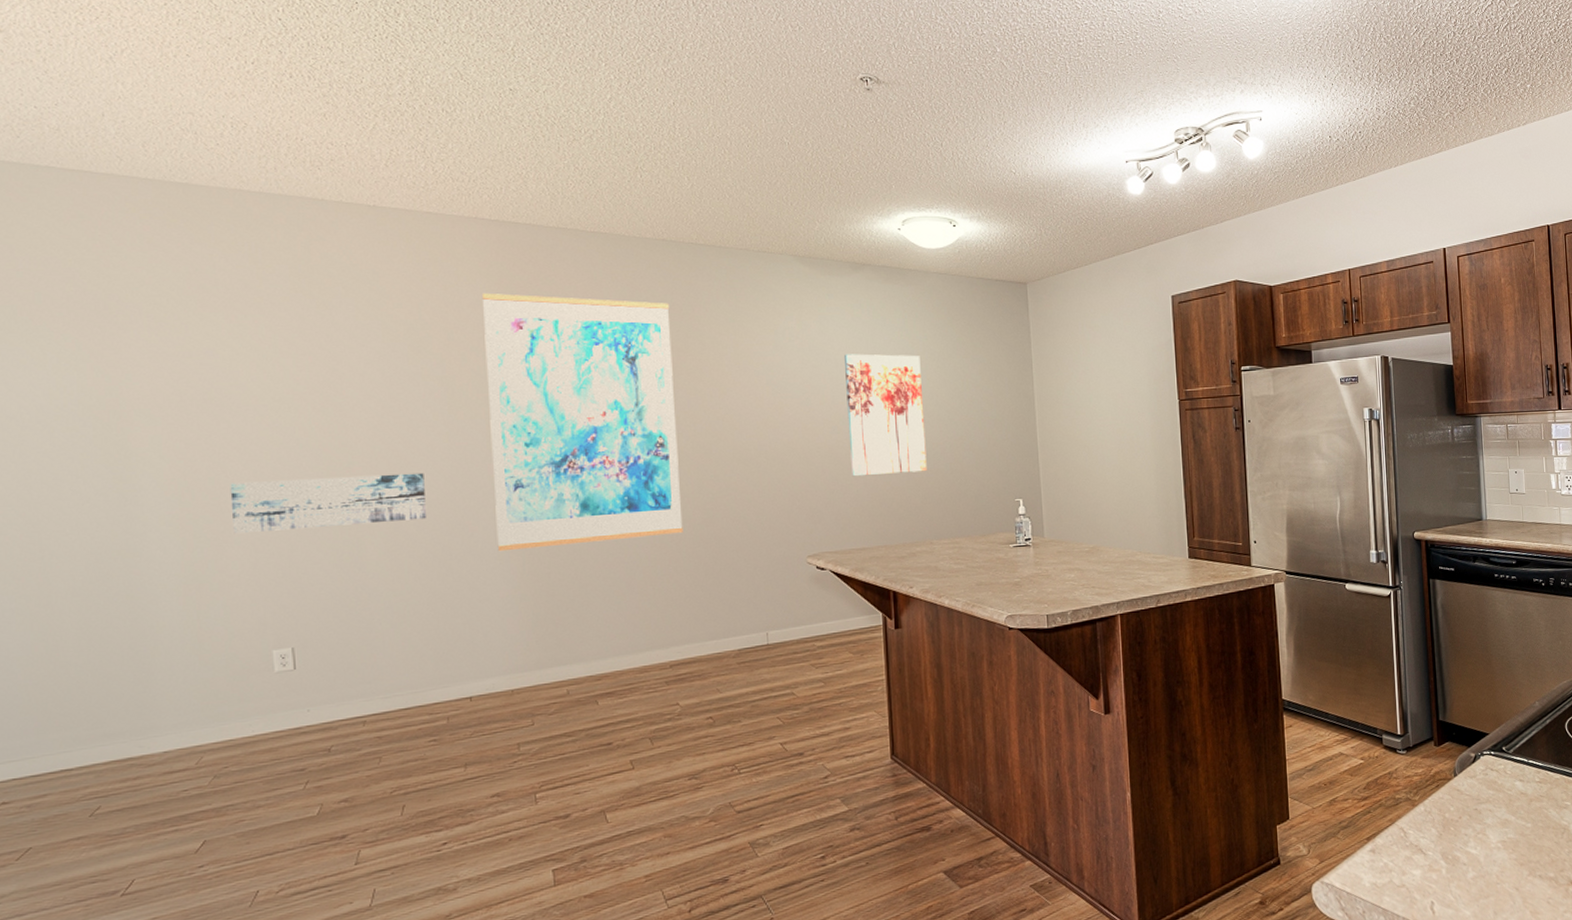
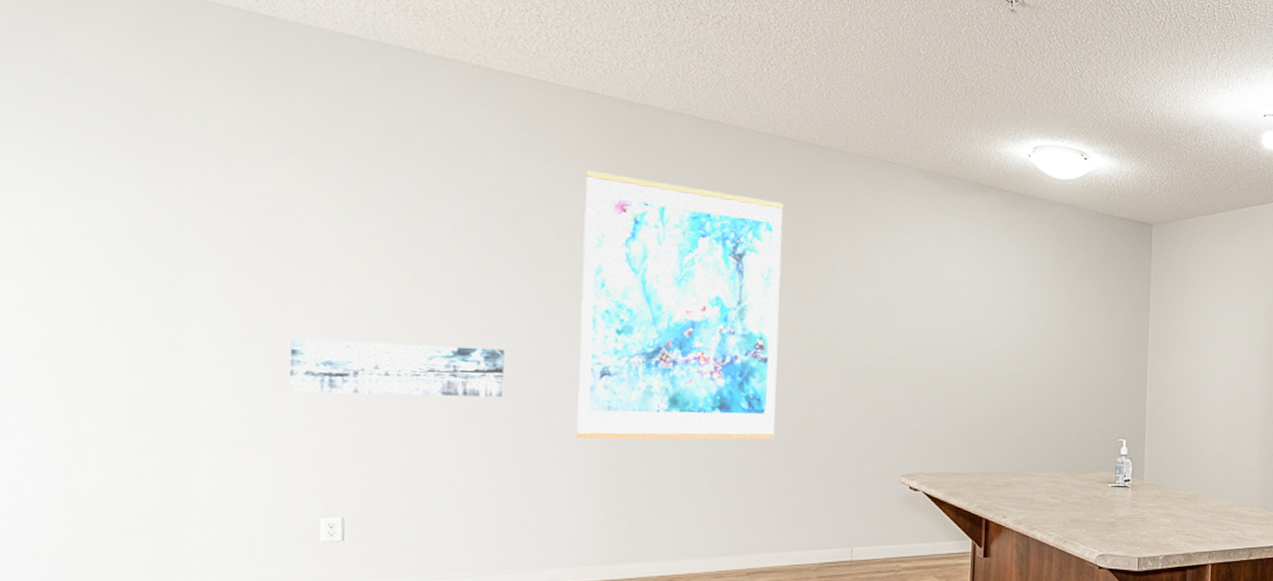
wall art: present [845,354,927,477] -> none [955,275,1037,403]

